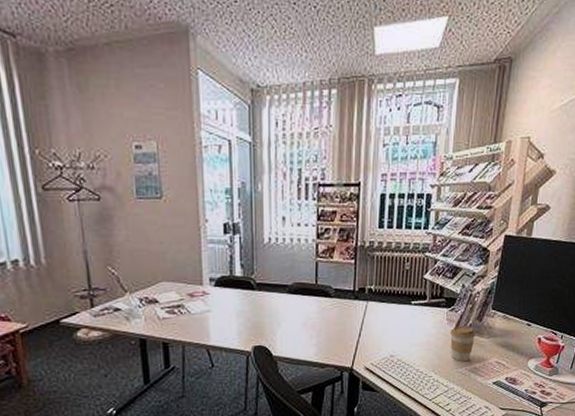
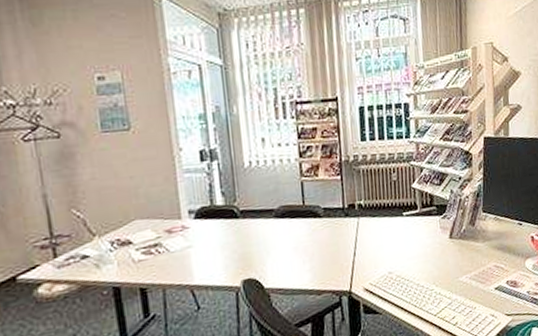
coffee cup: present [450,326,476,361] -> none [446,232,471,270]

